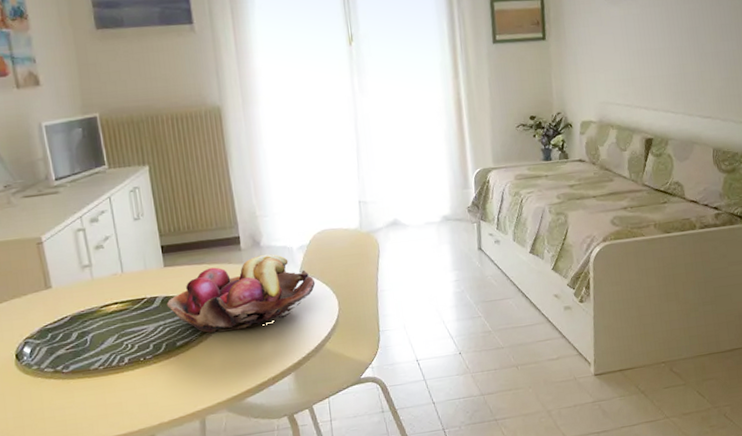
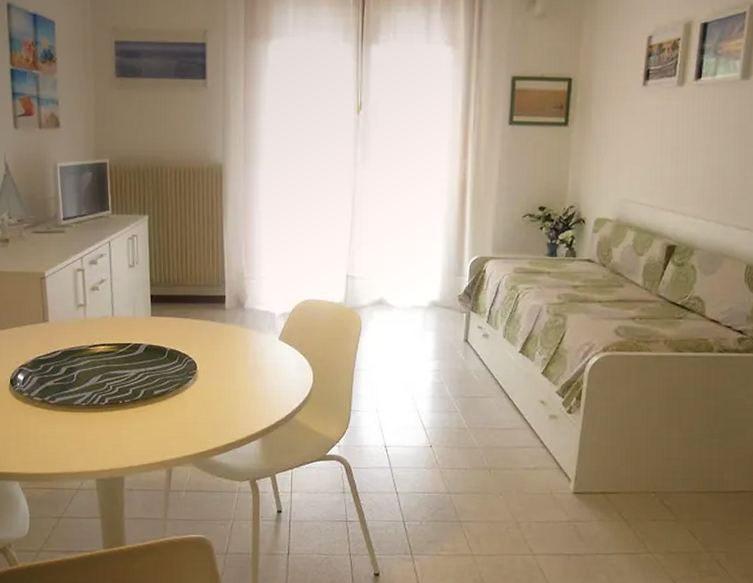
fruit basket: present [166,254,316,333] -> none [149,317,293,388]

